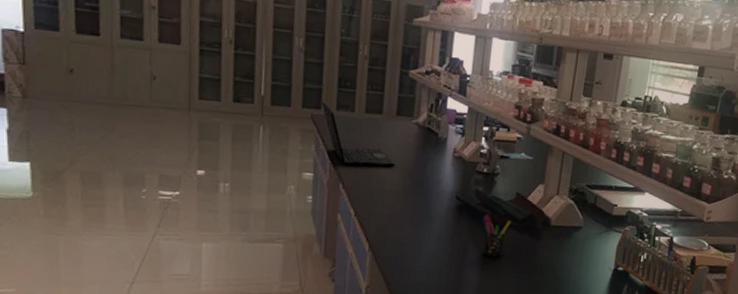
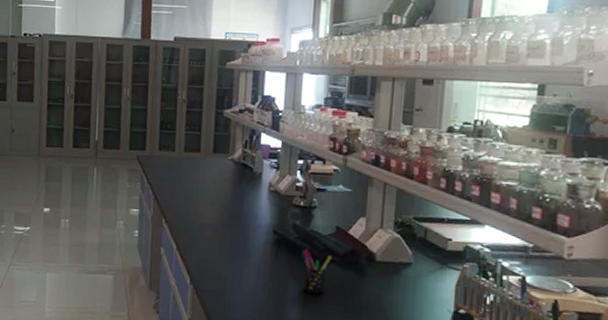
laptop: present [322,101,395,167] -> none [146,143,213,202]

